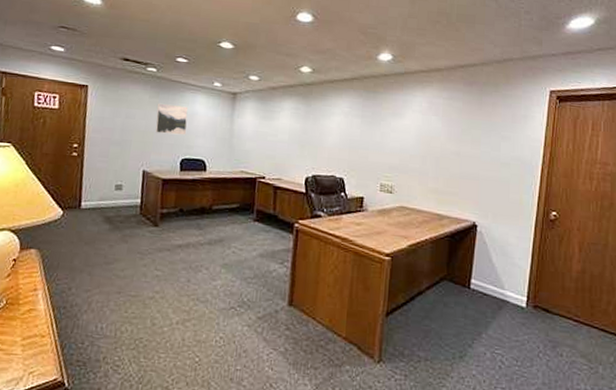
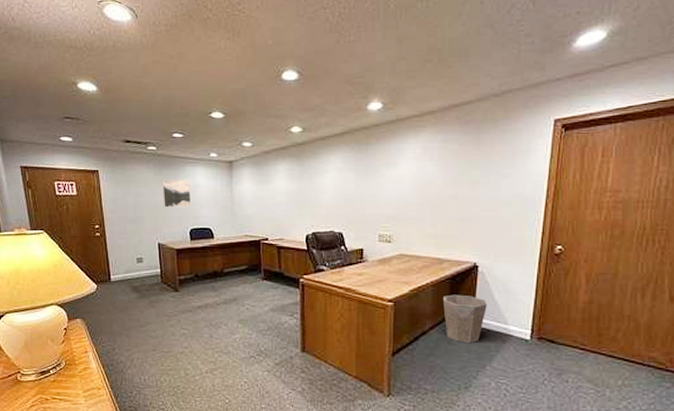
waste bin: none [441,253,484,308] -> present [443,294,487,344]

